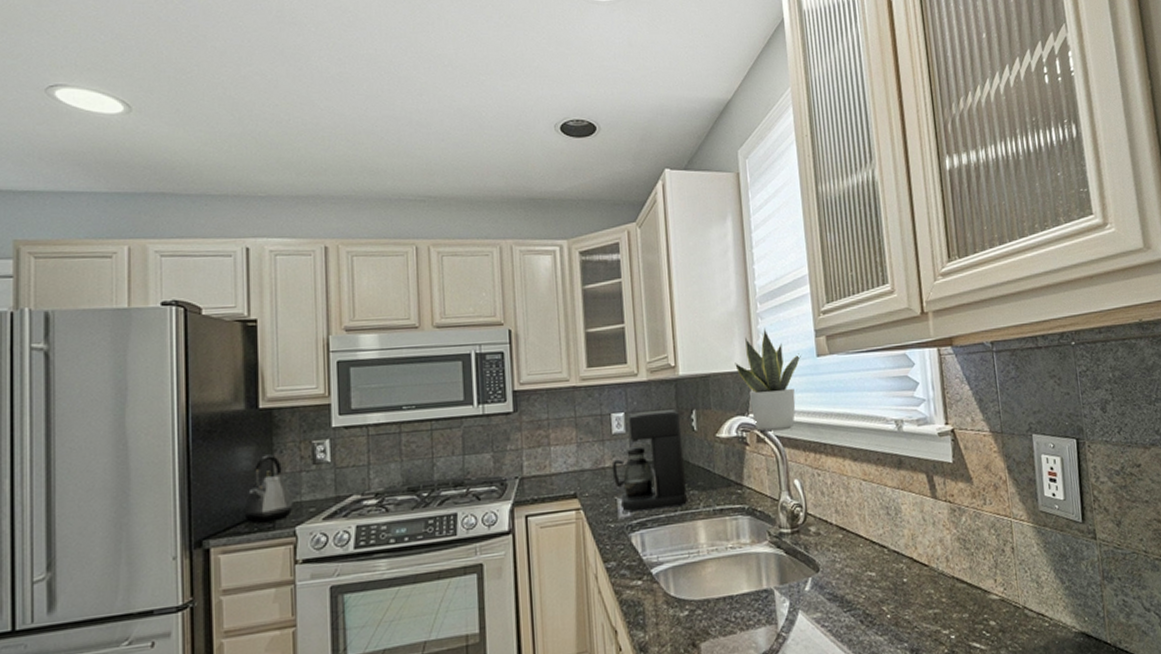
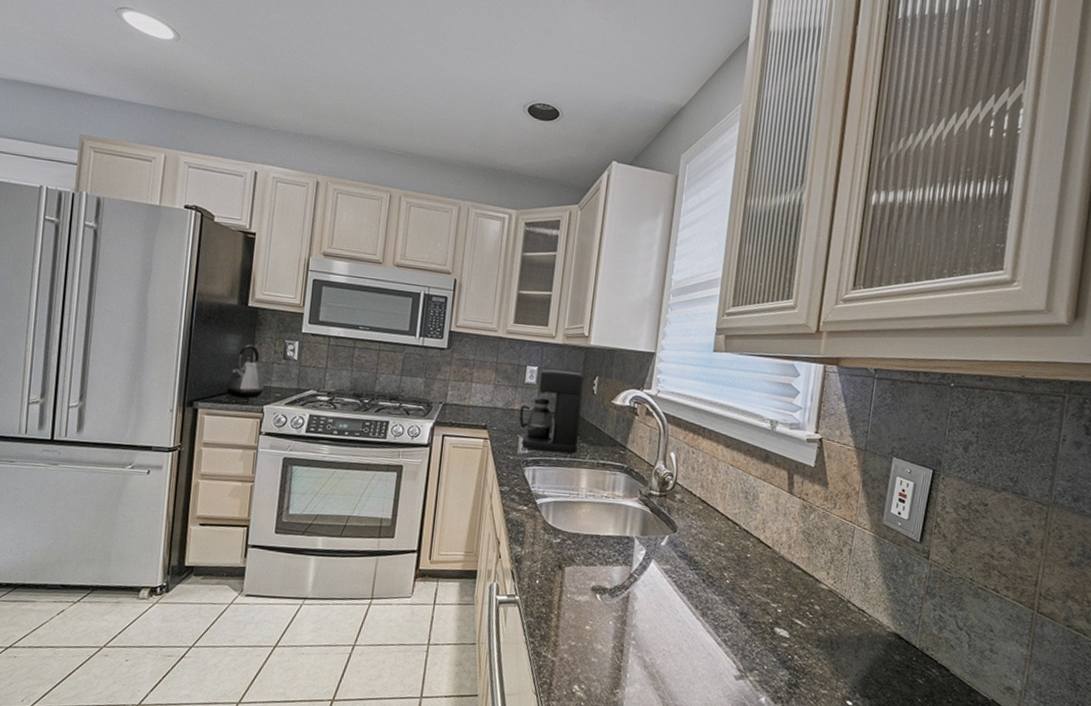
potted plant: present [735,327,801,432] -> none [640,318,699,410]

